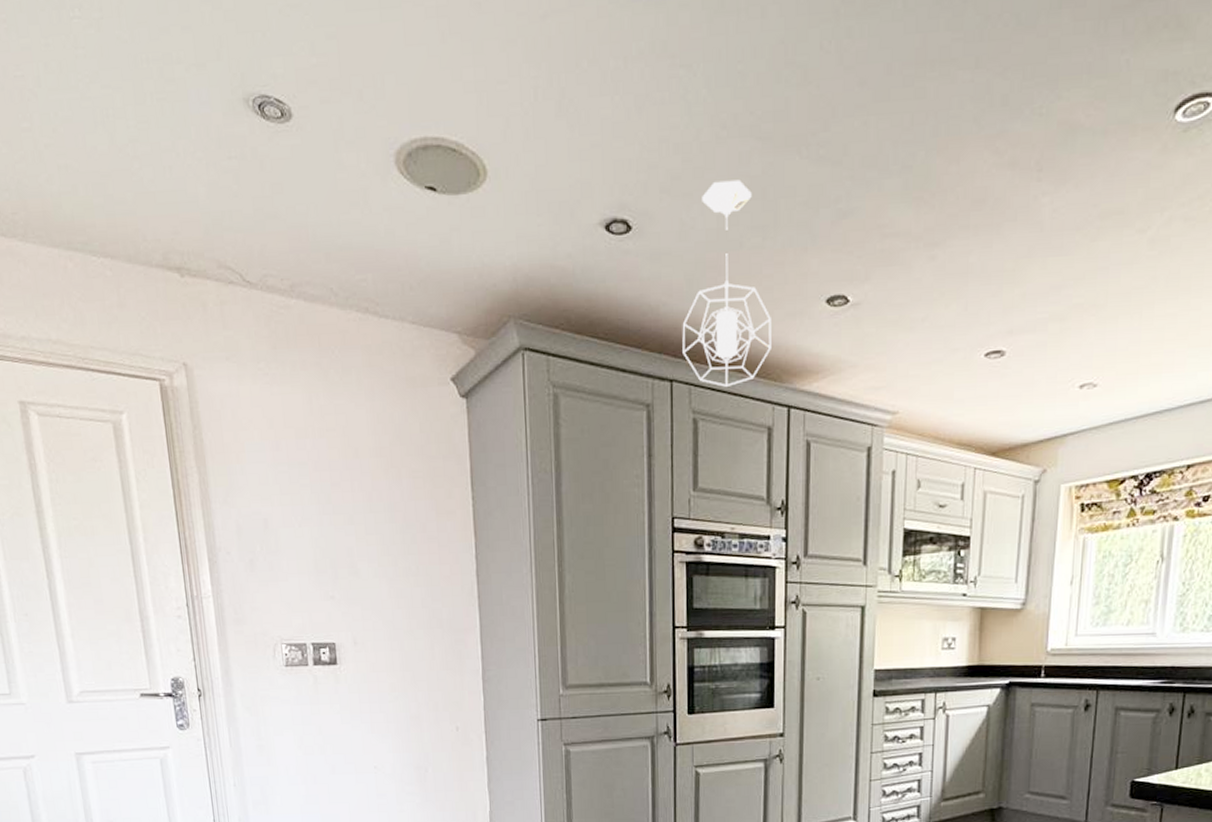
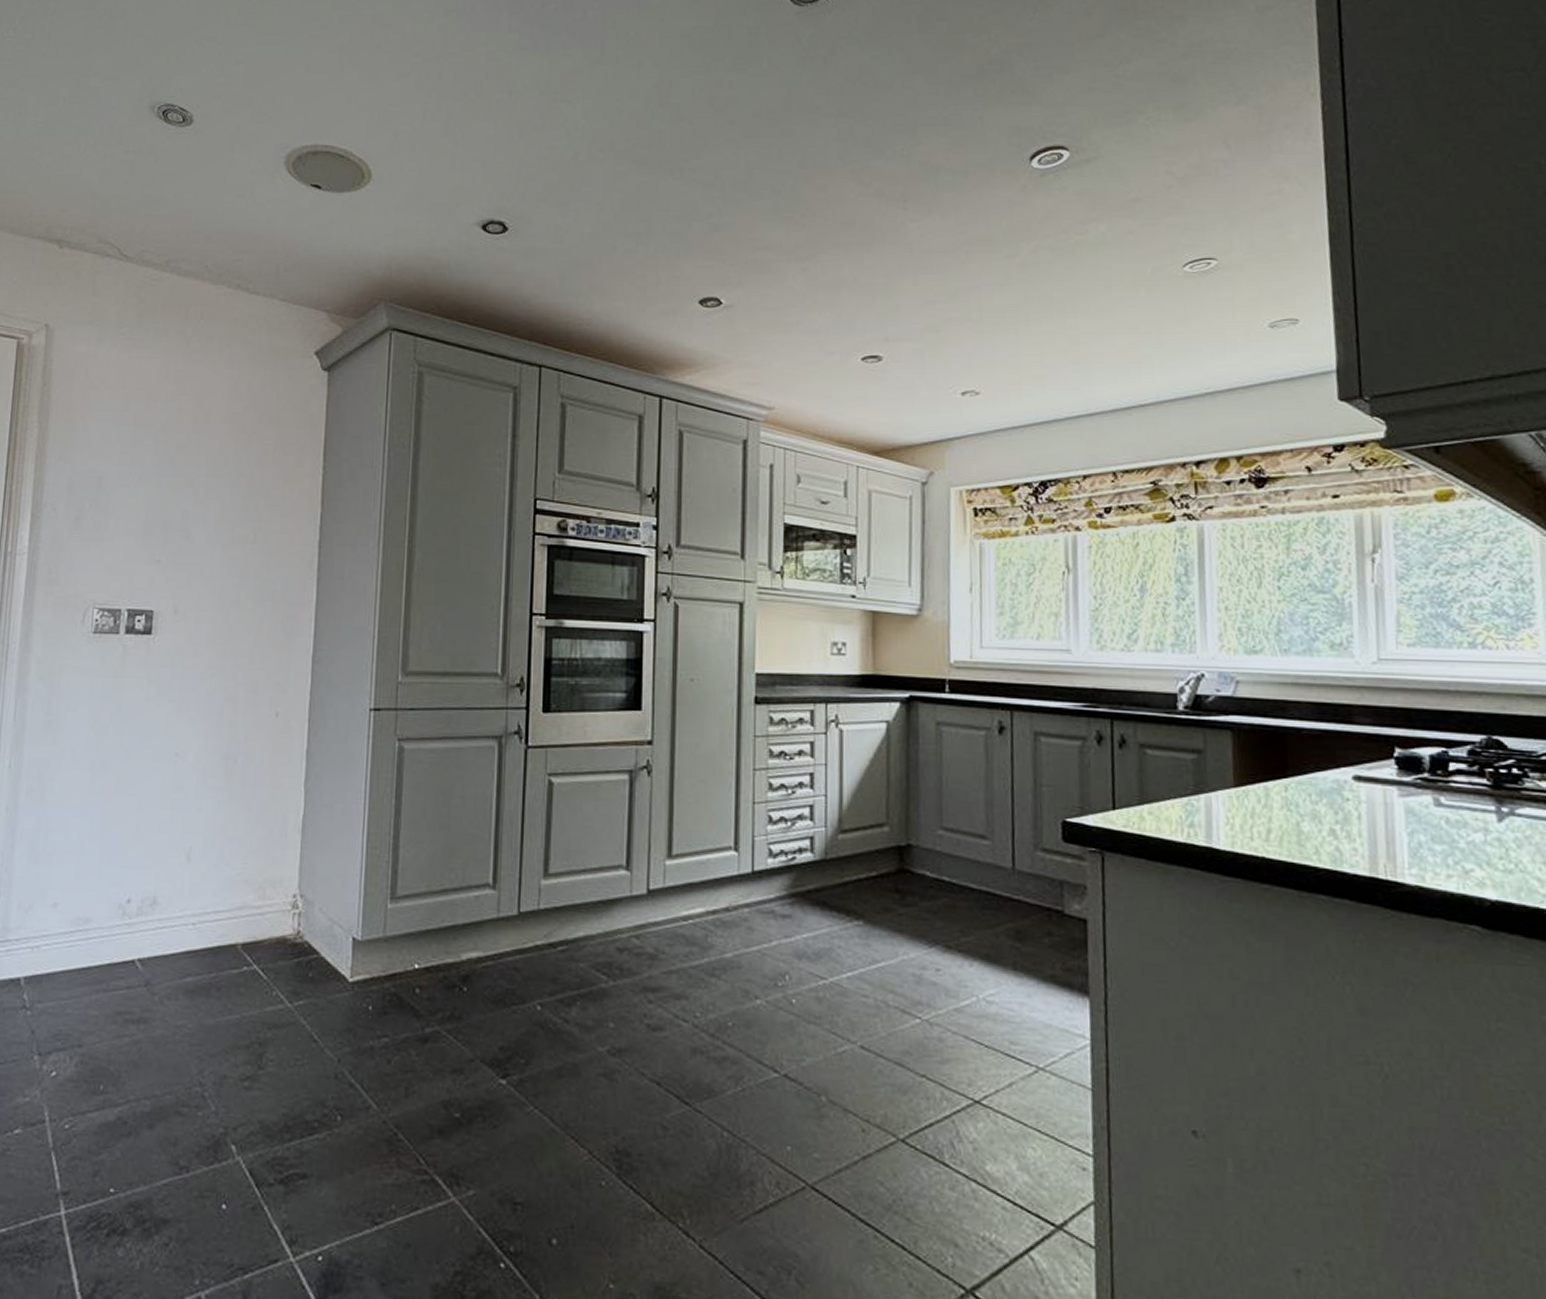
pendant light: present [682,179,771,387] -> none [553,194,643,375]

